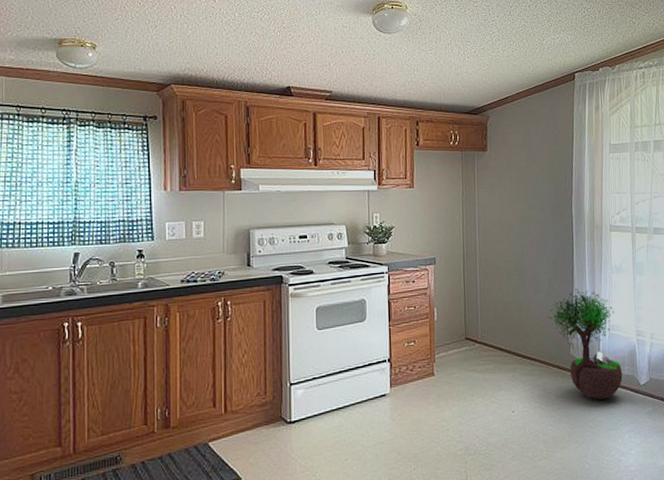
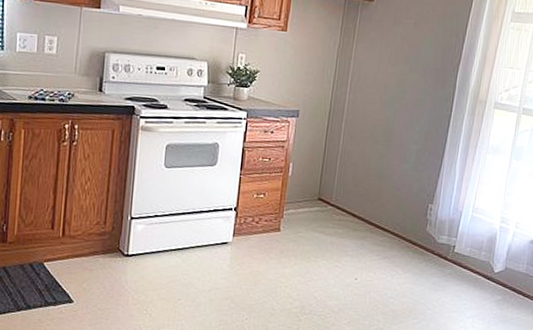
potted tree: present [546,288,623,400] -> none [407,164,482,281]

